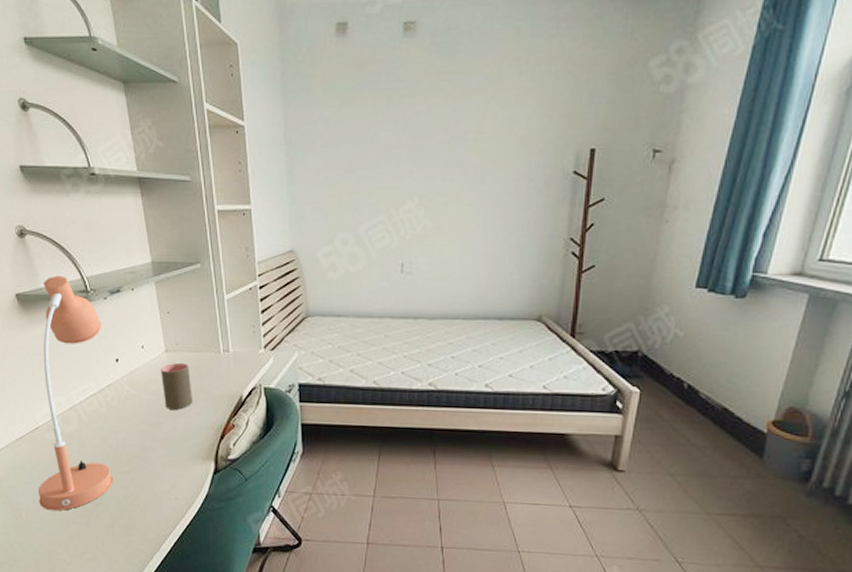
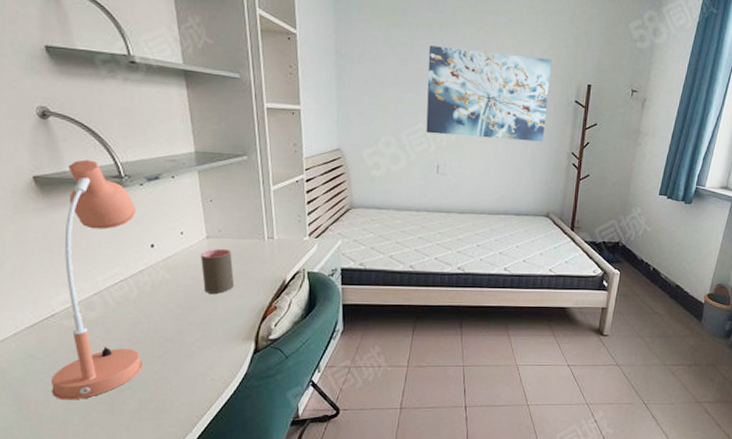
wall art: none [387,121,541,227] -> present [426,45,552,142]

